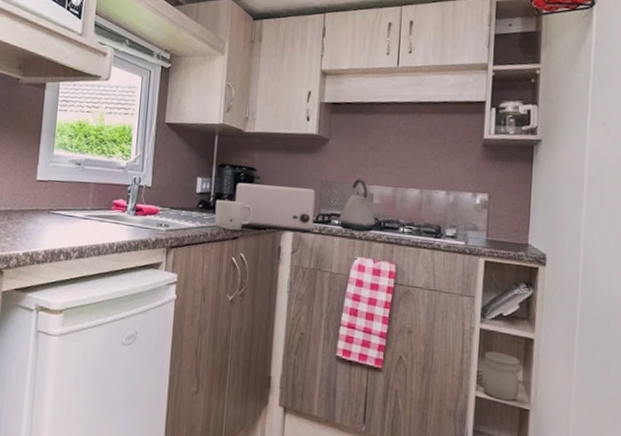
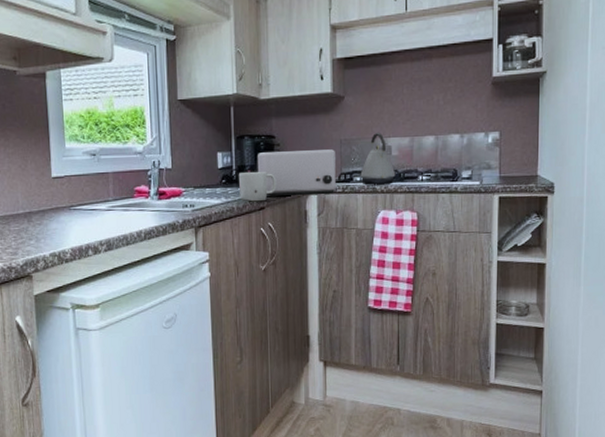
jar: present [481,351,521,401] -> none [500,280,536,323]

